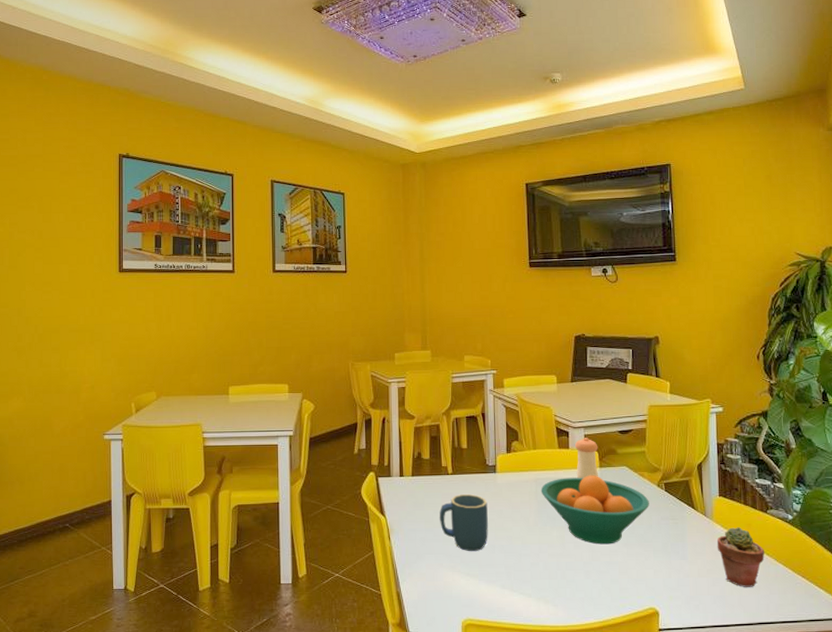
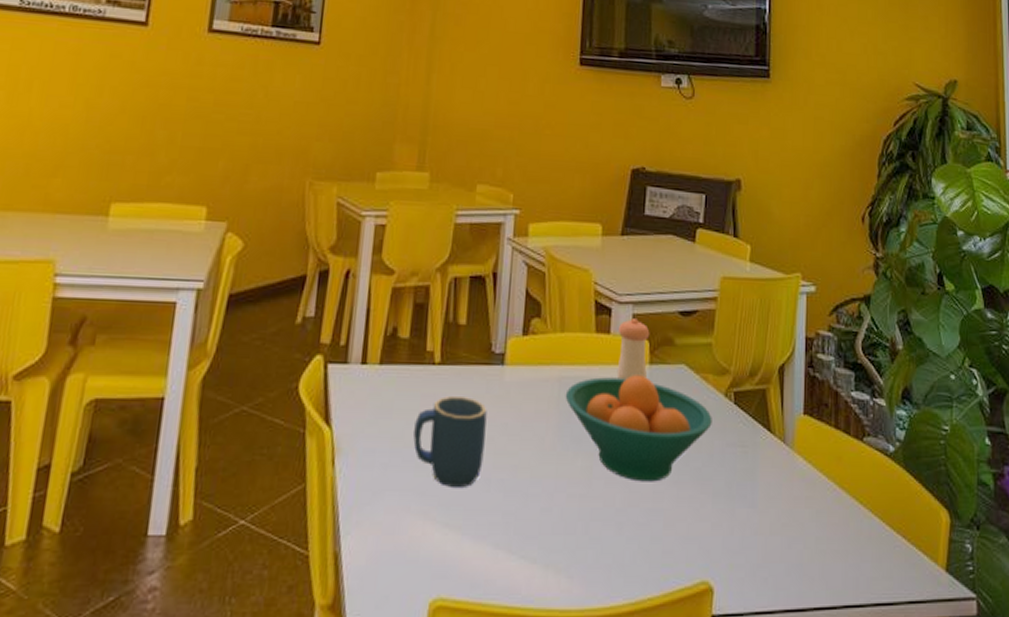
potted succulent: present [716,527,765,587] -> none [796,461,857,551]

